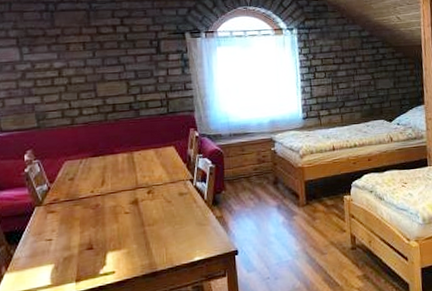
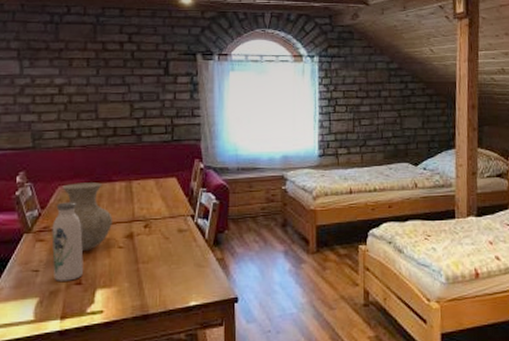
water bottle: none [62,175,93,248] -> present [52,202,84,281]
vase: none [69,155,118,219] -> present [63,182,112,251]

